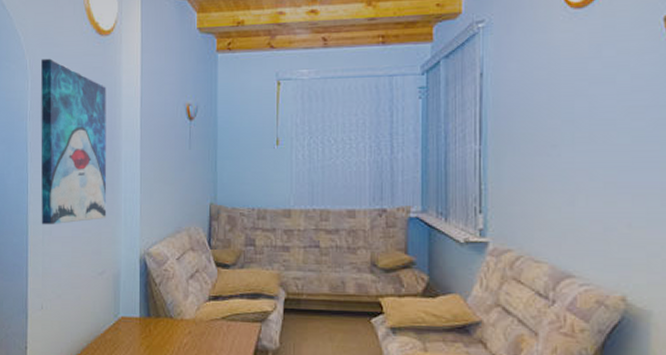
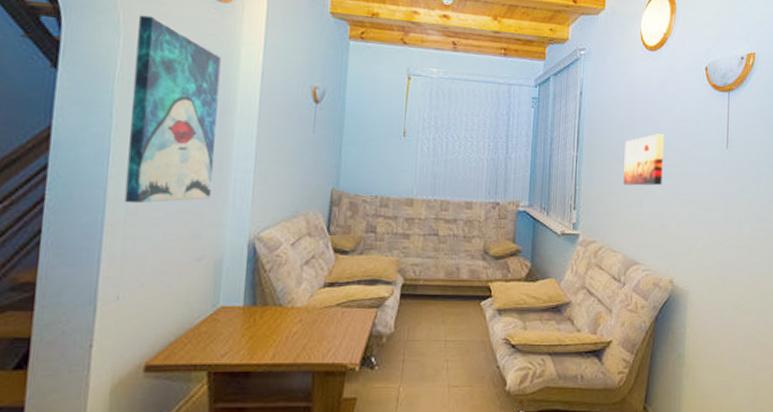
wall art: none [546,112,604,180] -> present [623,134,665,186]

